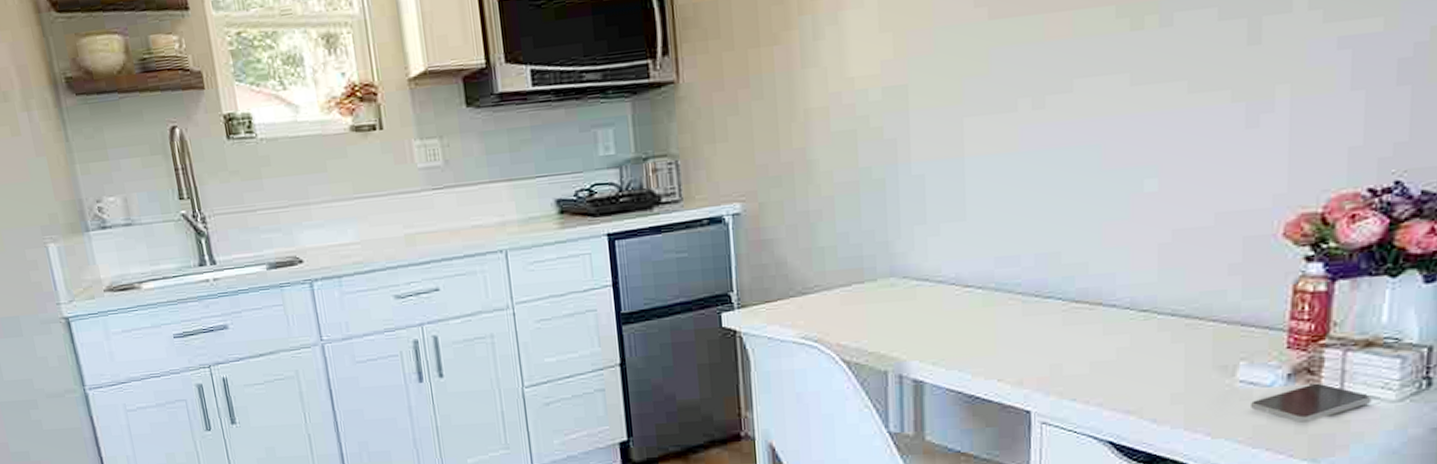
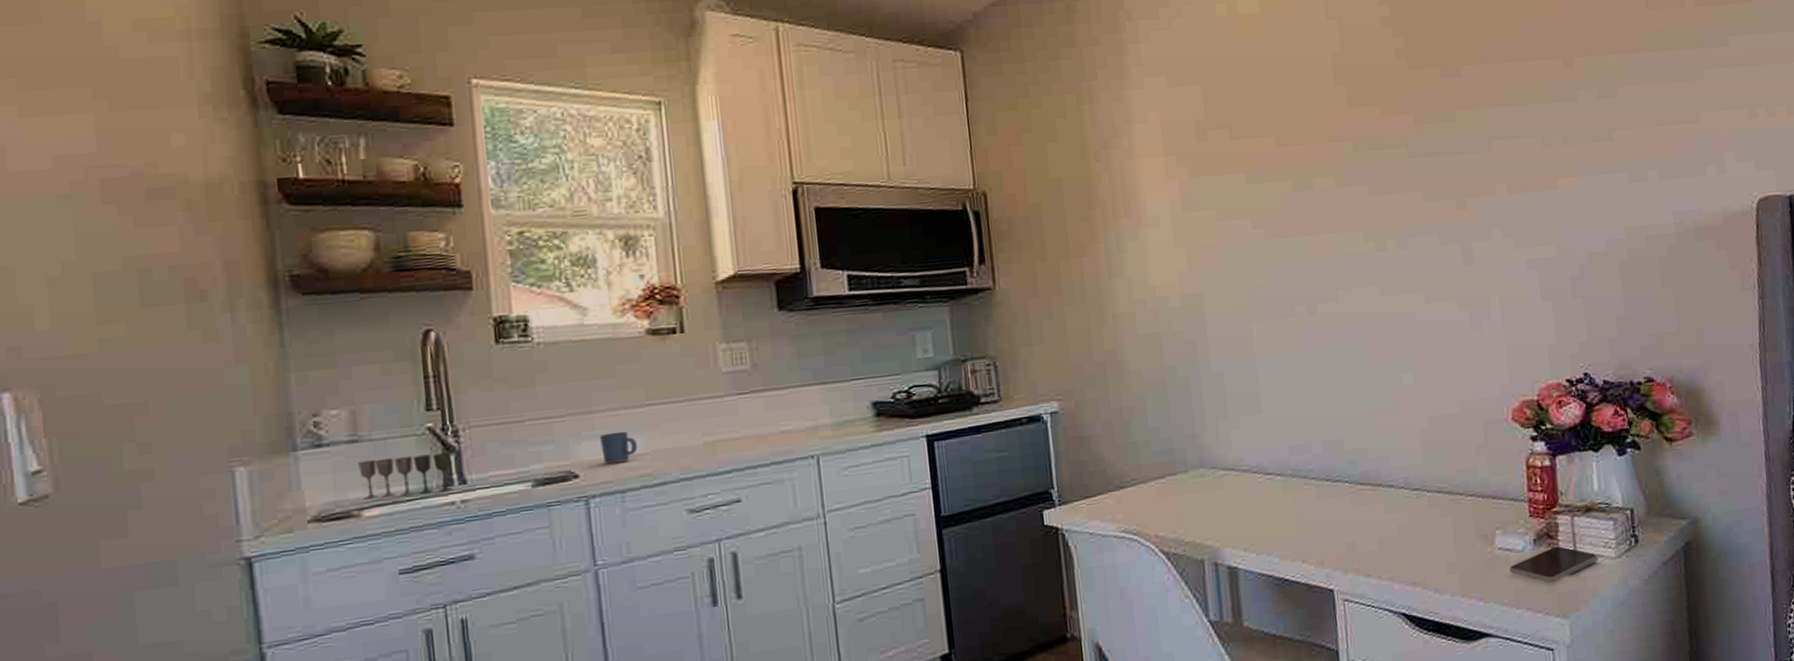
wine glass: none [134,236,206,275] -> present [358,452,453,500]
mug: none [318,222,350,252] -> present [600,431,638,465]

